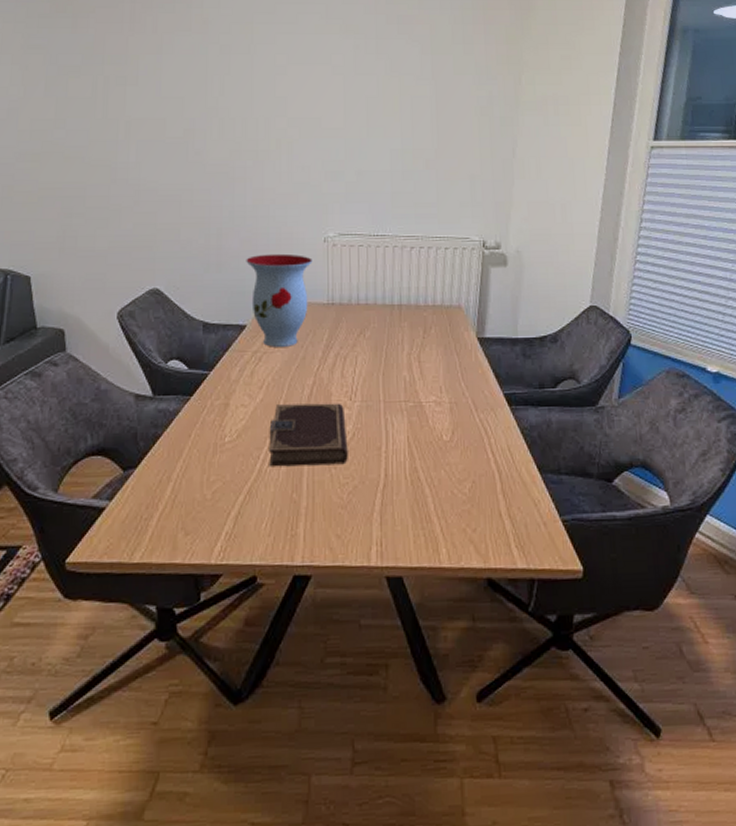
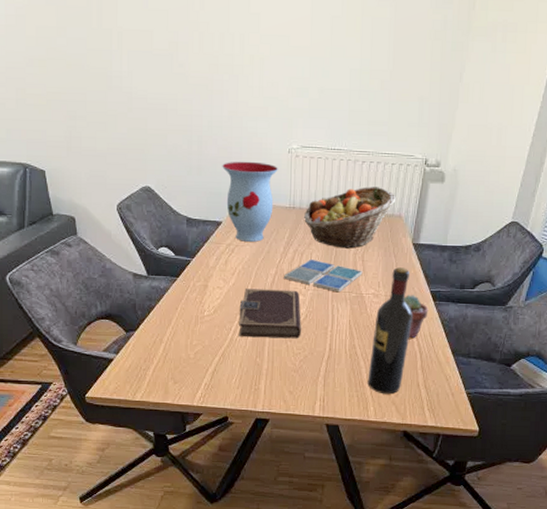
drink coaster: none [324,363,420,403] -> present [284,258,363,293]
fruit basket: none [346,275,453,348] -> present [304,187,396,249]
wine bottle: none [435,367,485,530] -> present [367,267,413,395]
potted succulent: none [472,400,504,455] -> present [403,295,429,339]

